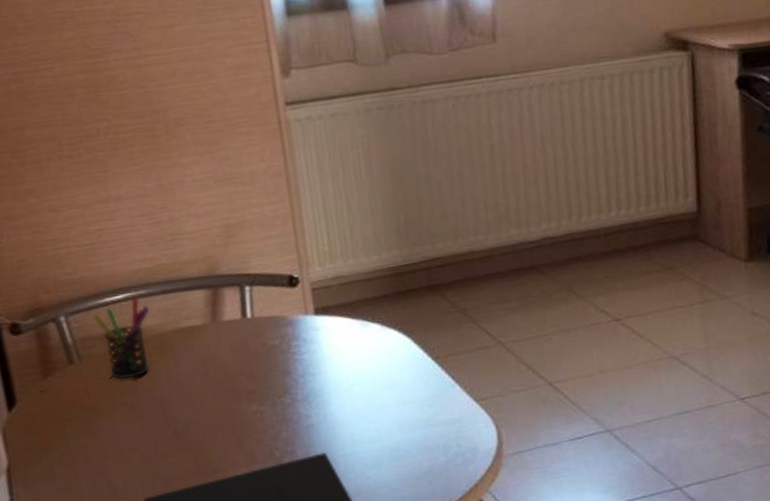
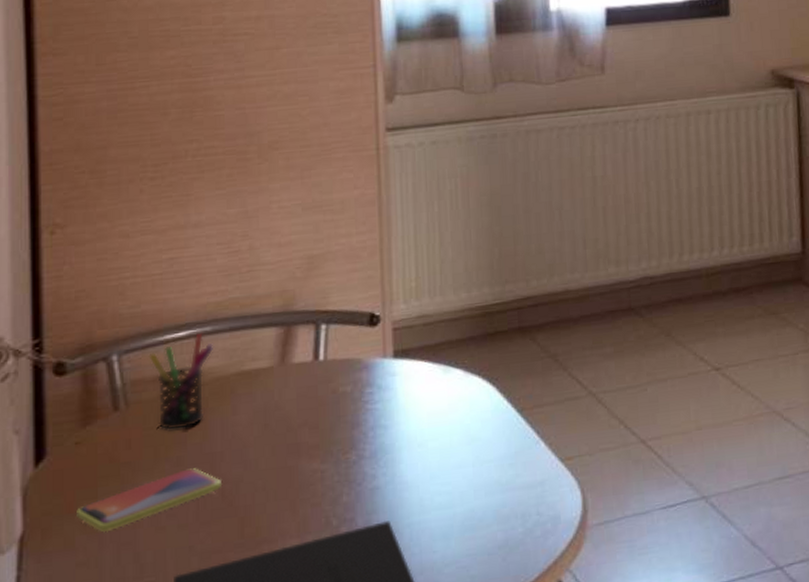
smartphone: none [51,411,175,464] -> present [77,468,223,533]

